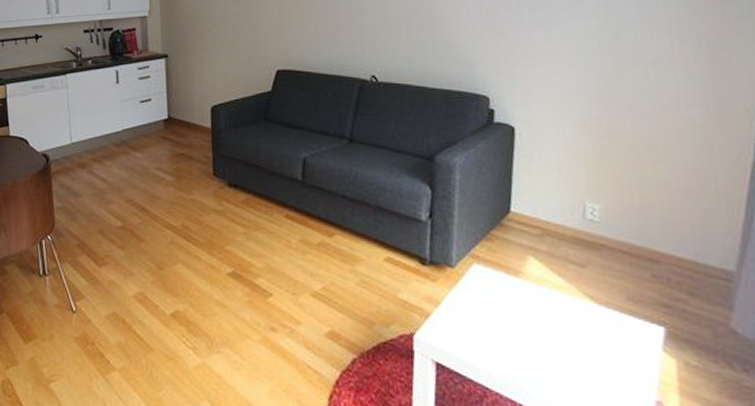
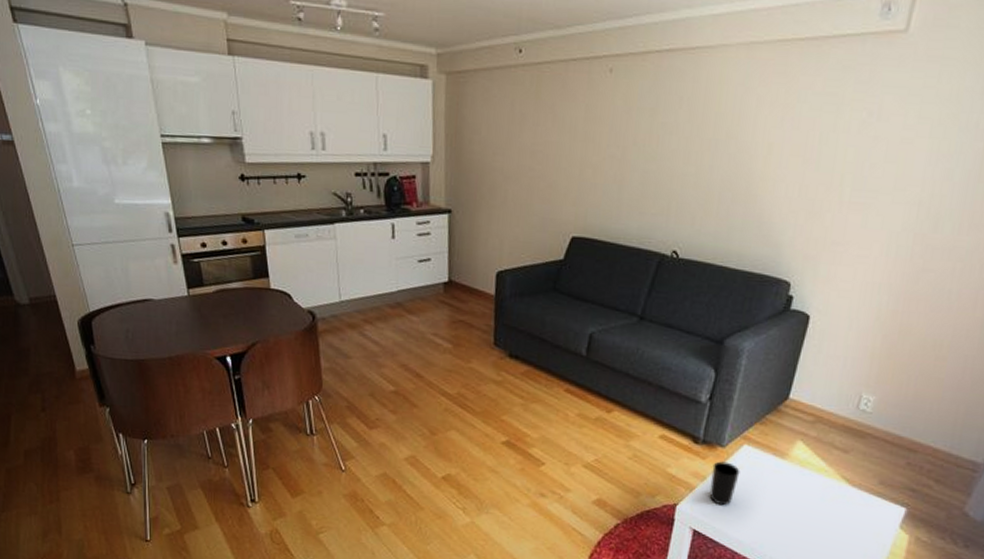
cup: none [445,283,475,333] -> present [709,461,740,506]

